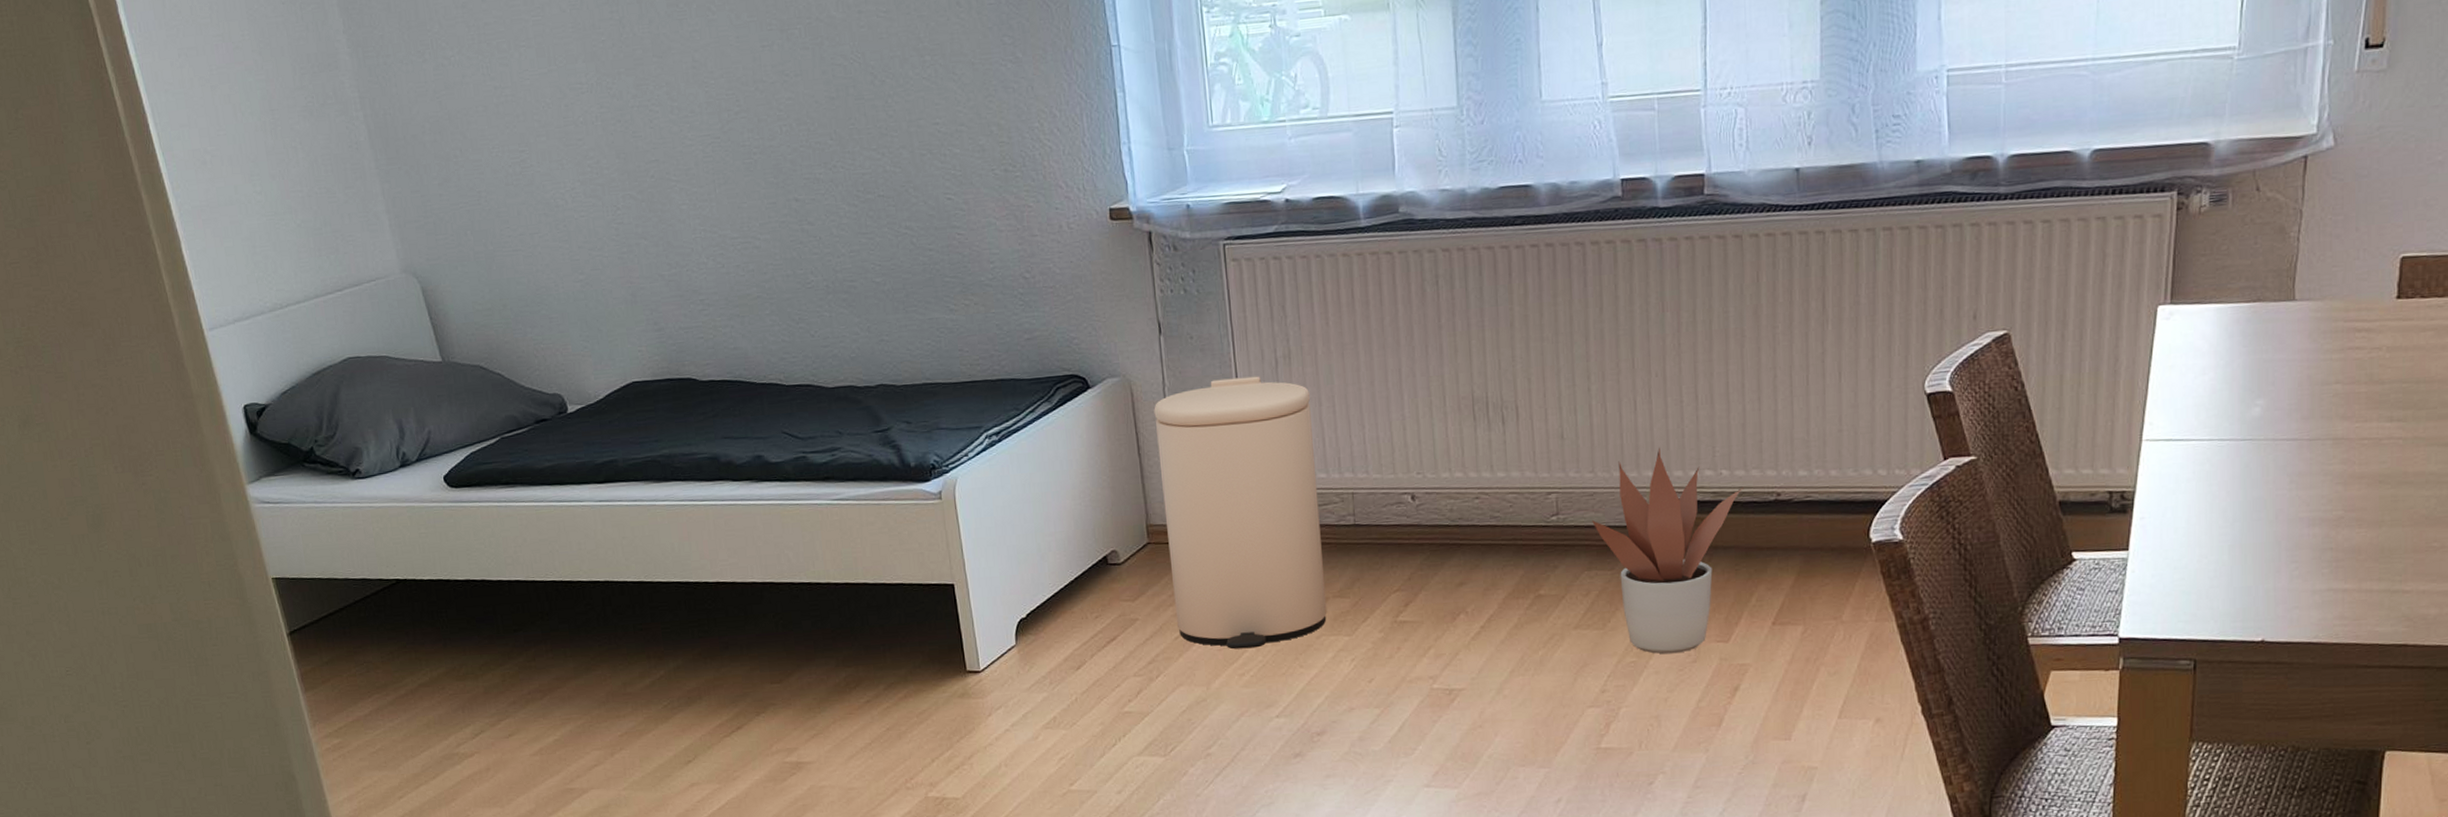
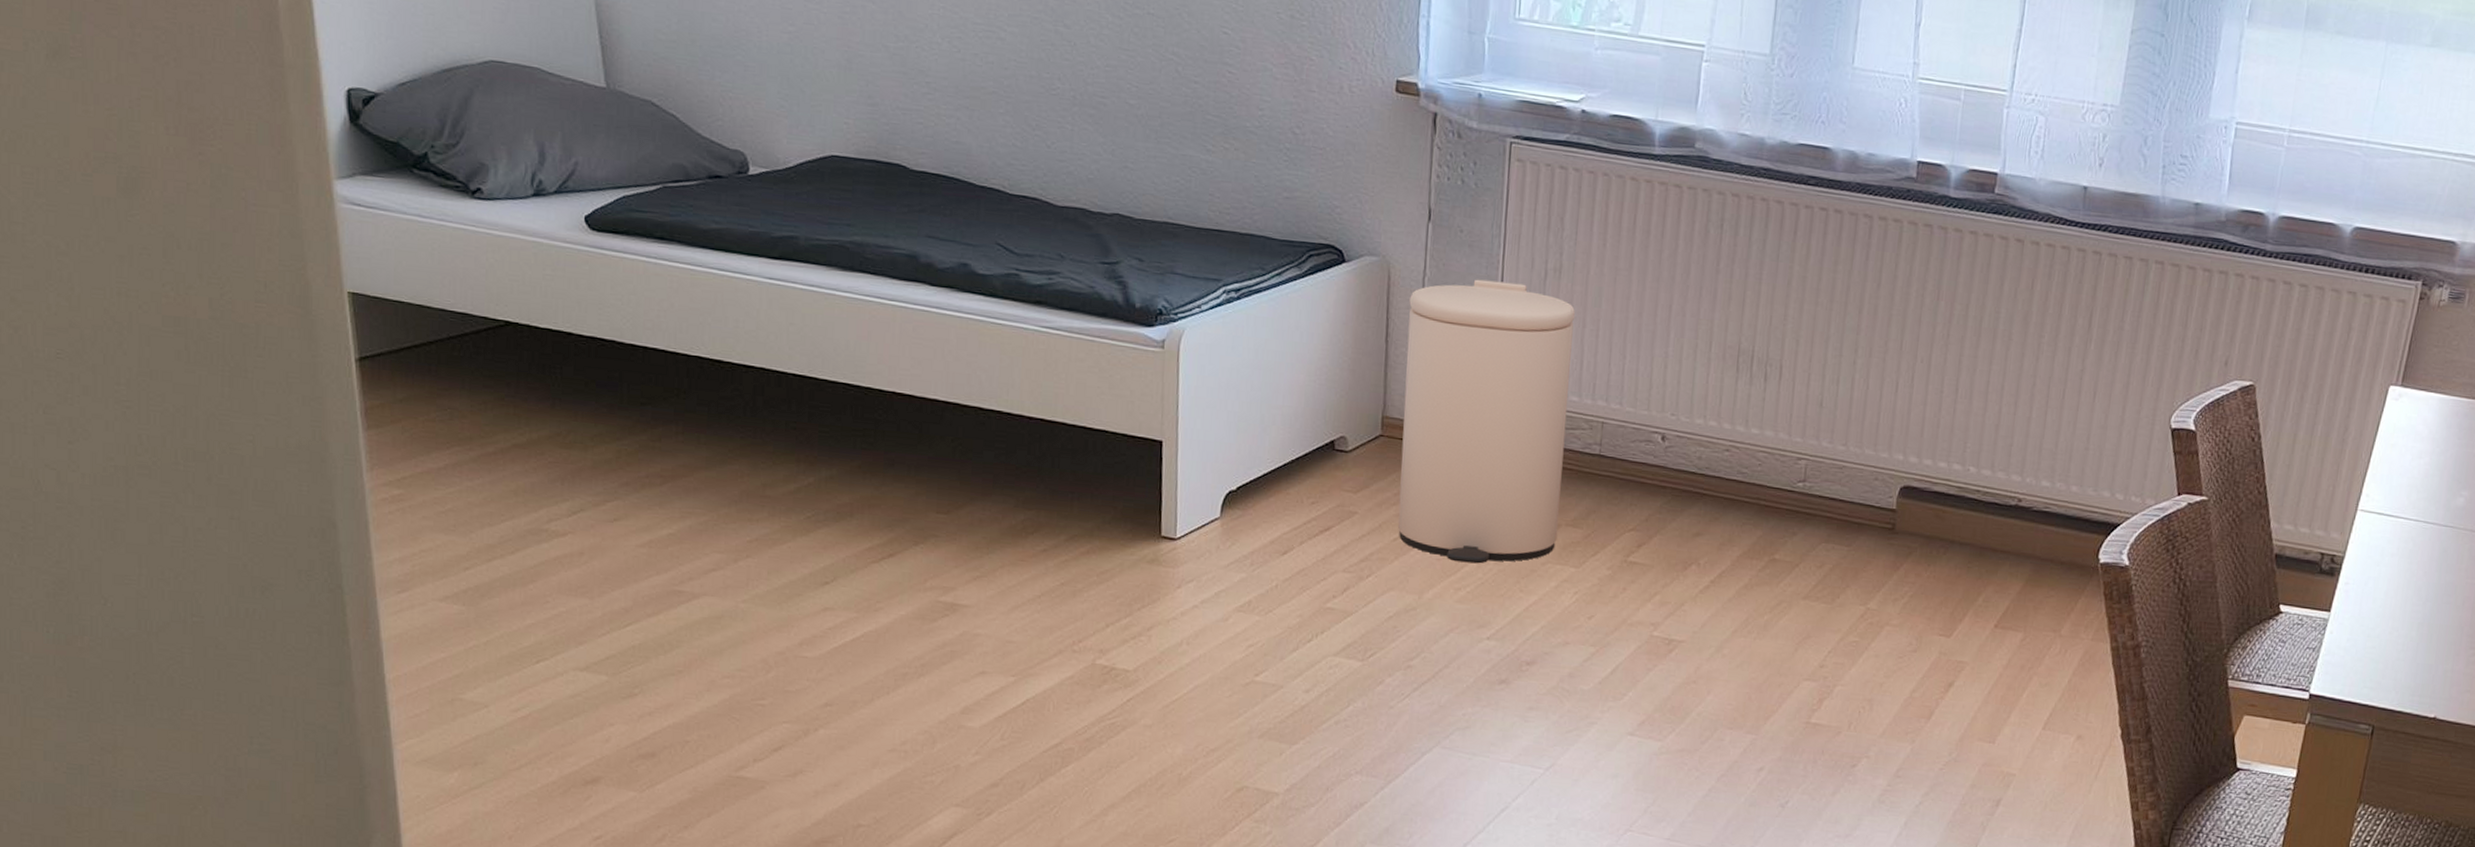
potted plant: present [1592,447,1744,654] -> none [1837,433,1988,640]

